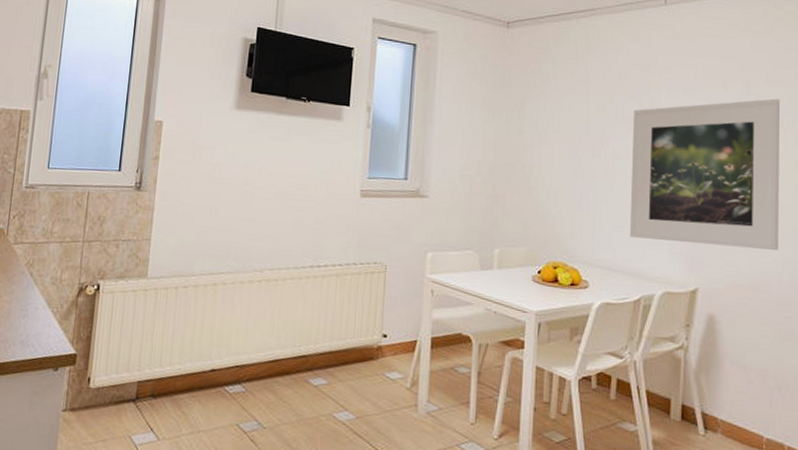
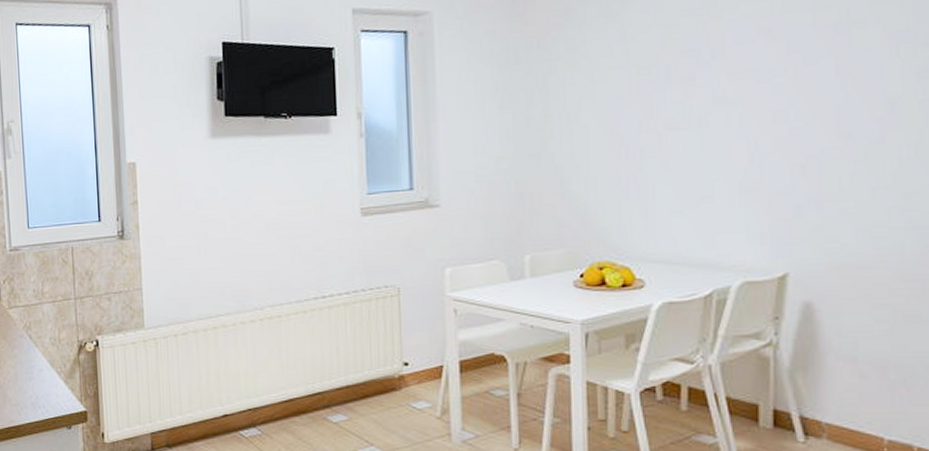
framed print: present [629,98,780,250] -> none [690,22,898,222]

